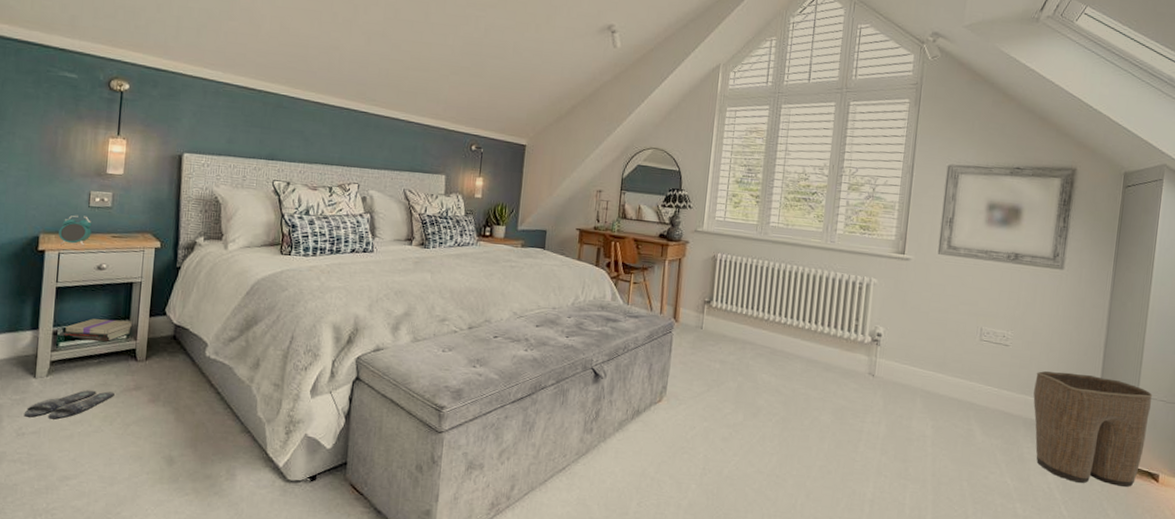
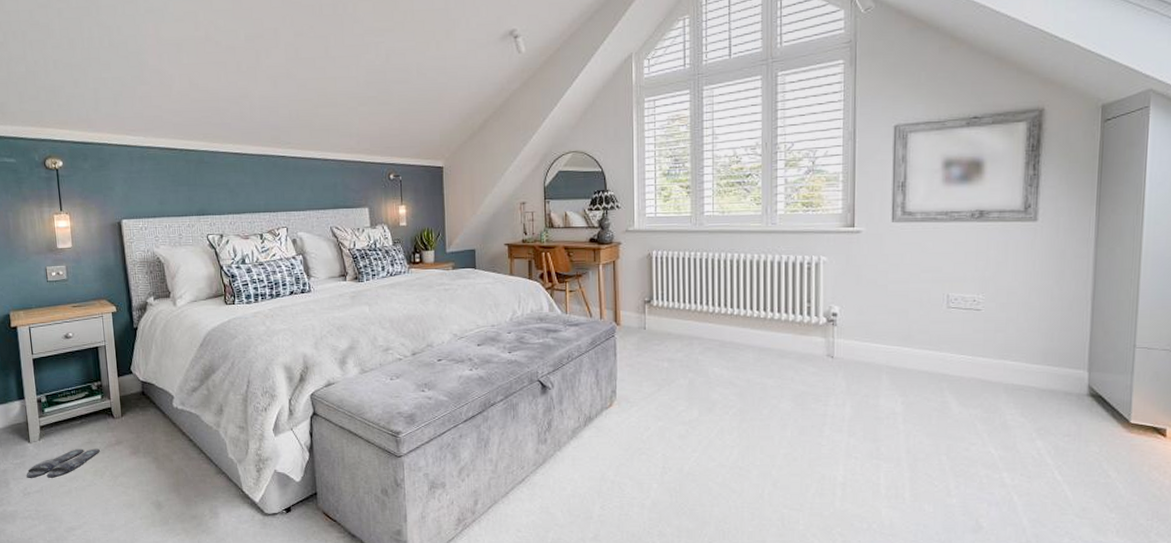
alarm clock: present [58,215,92,246] -> none [25,290,54,320]
books: present [60,319,132,342] -> none [43,382,104,405]
laundry basket: present [1033,371,1153,487] -> none [1013,330,1153,445]

